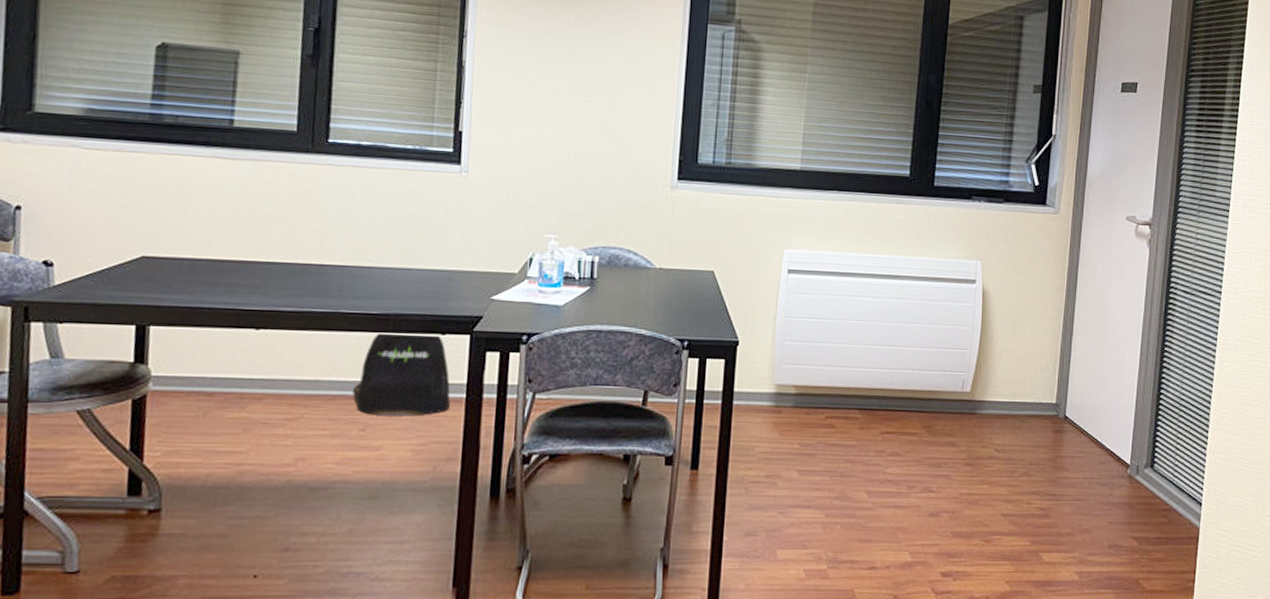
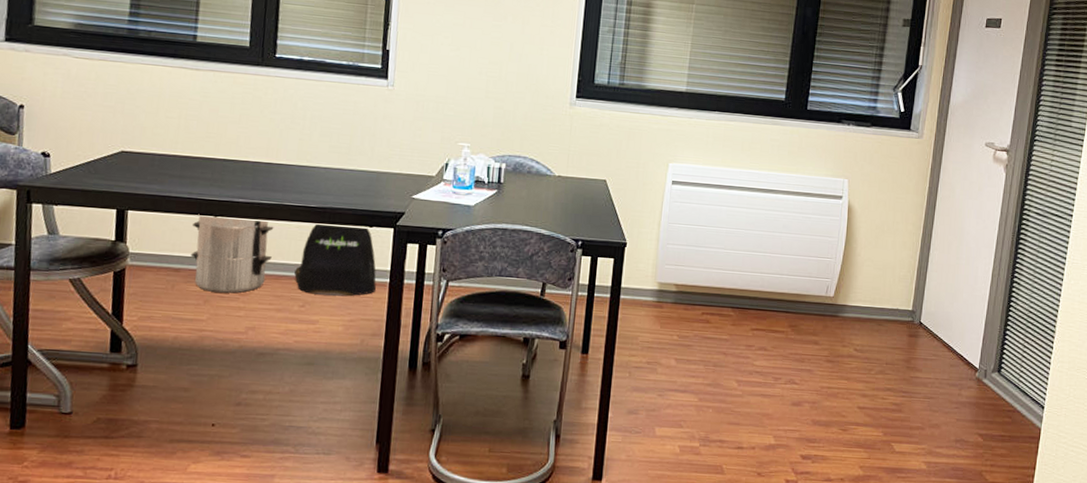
waste bin: none [226,327,328,419] -> present [190,214,274,293]

